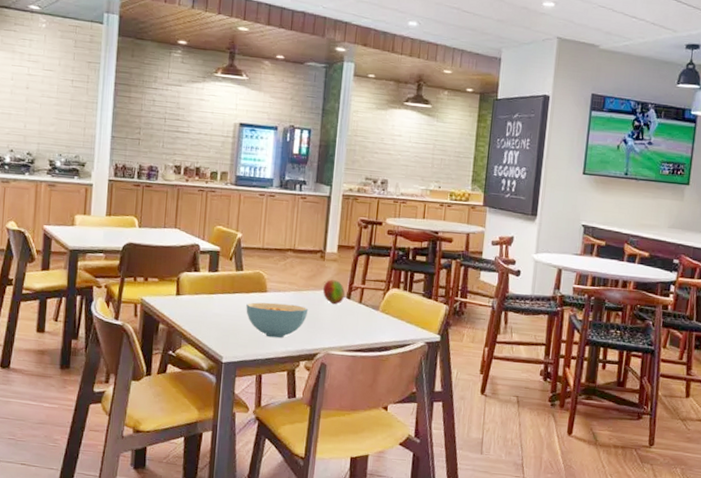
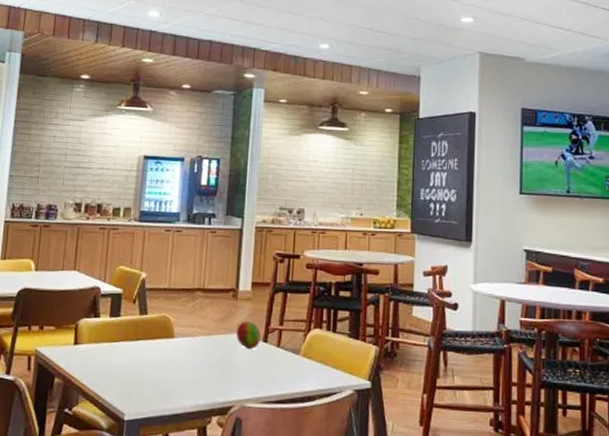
cereal bowl: present [246,302,309,339] -> none [151,349,221,391]

